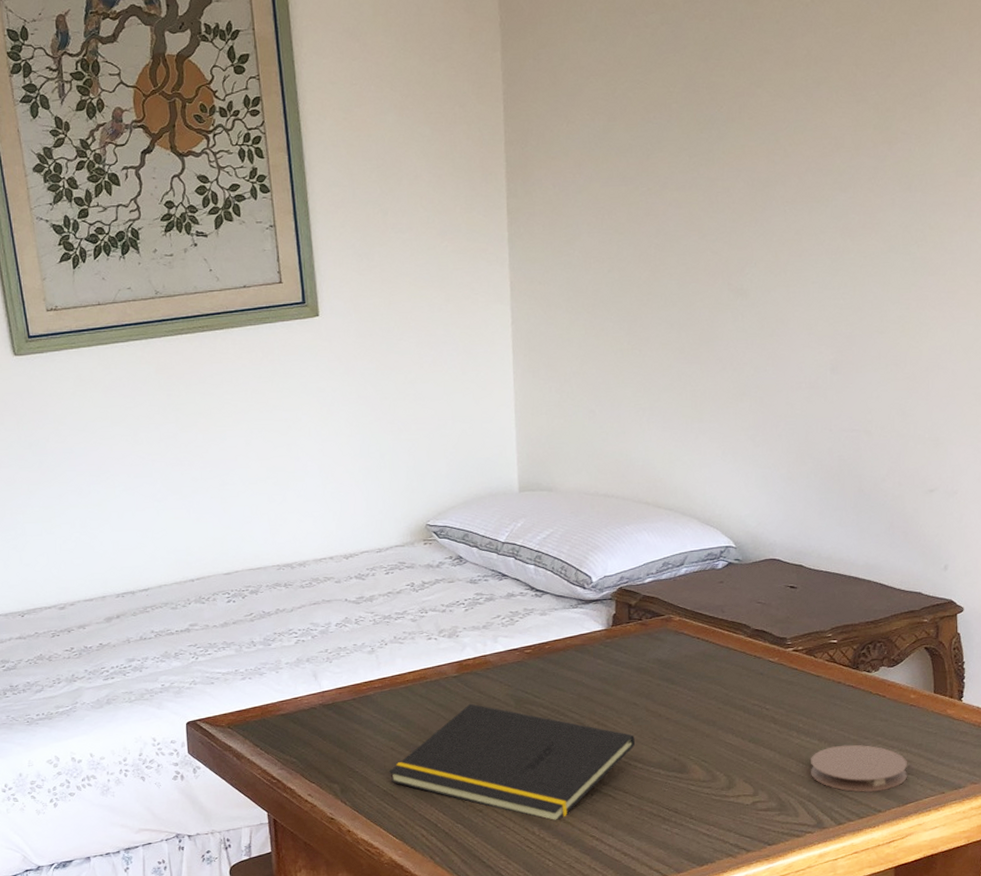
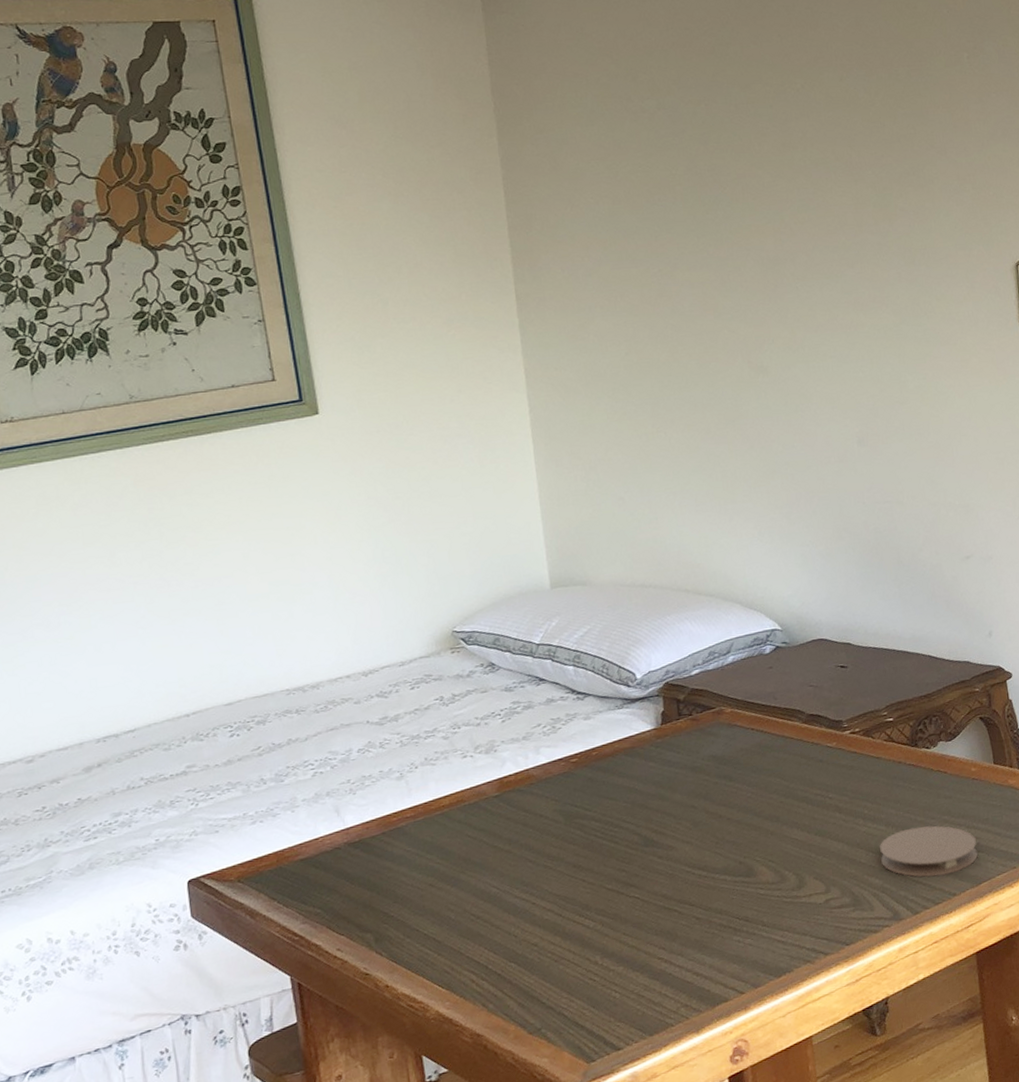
notepad: present [389,703,636,820] -> none [429,824,698,946]

